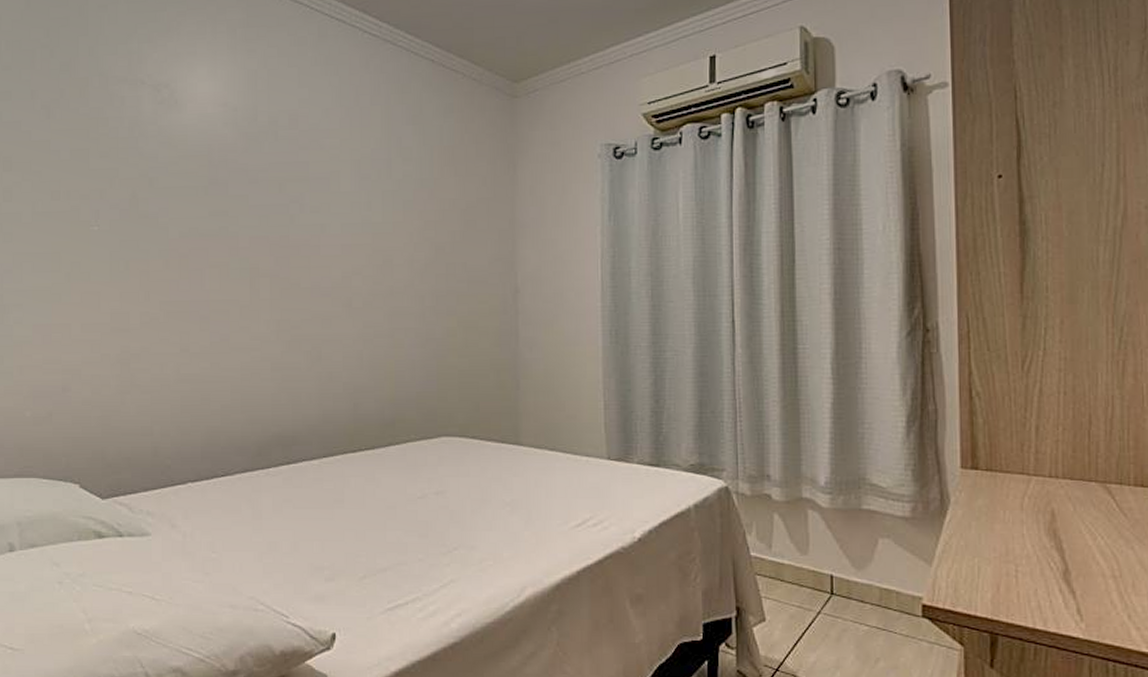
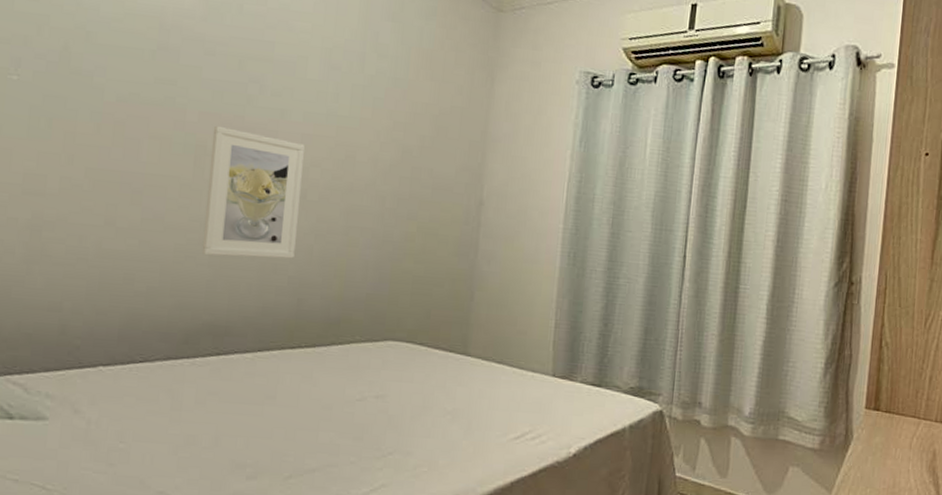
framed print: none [263,247,346,371] -> present [201,125,305,259]

